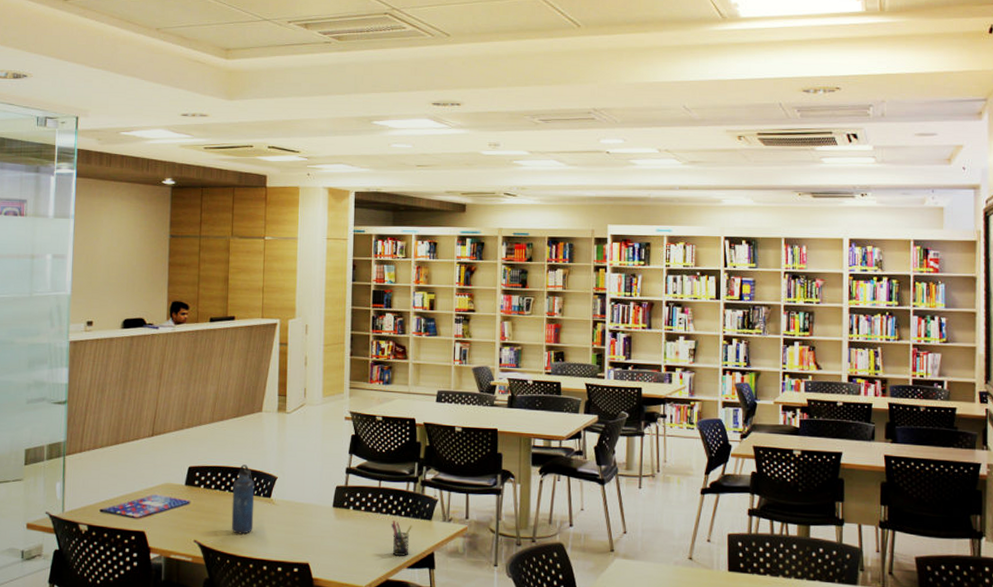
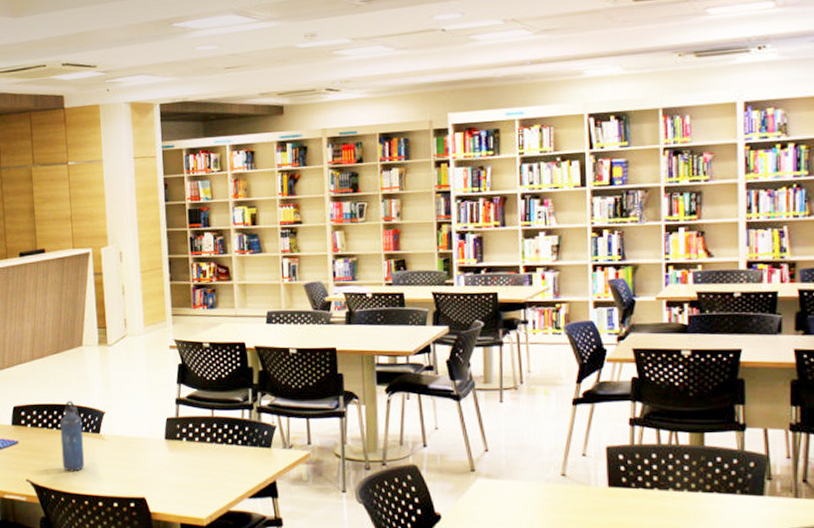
pen holder: present [391,519,412,556] -> none [227,449,251,486]

